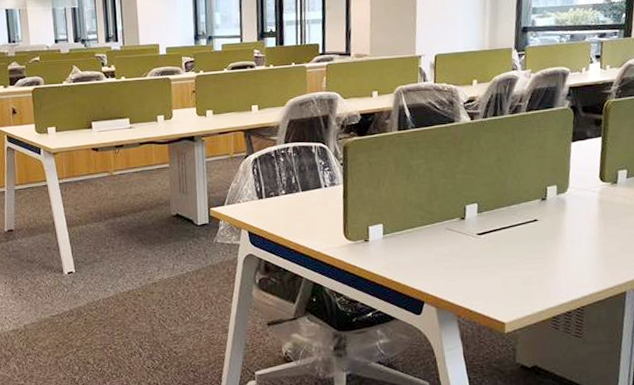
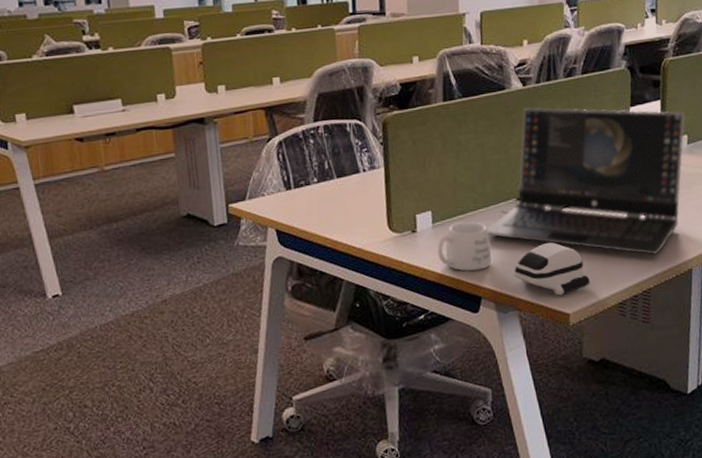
mug: none [386,235,435,279] -> present [437,221,492,272]
laptop: none [432,139,625,276] -> present [487,107,685,255]
computer mouse: none [455,258,526,306] -> present [514,242,590,296]

